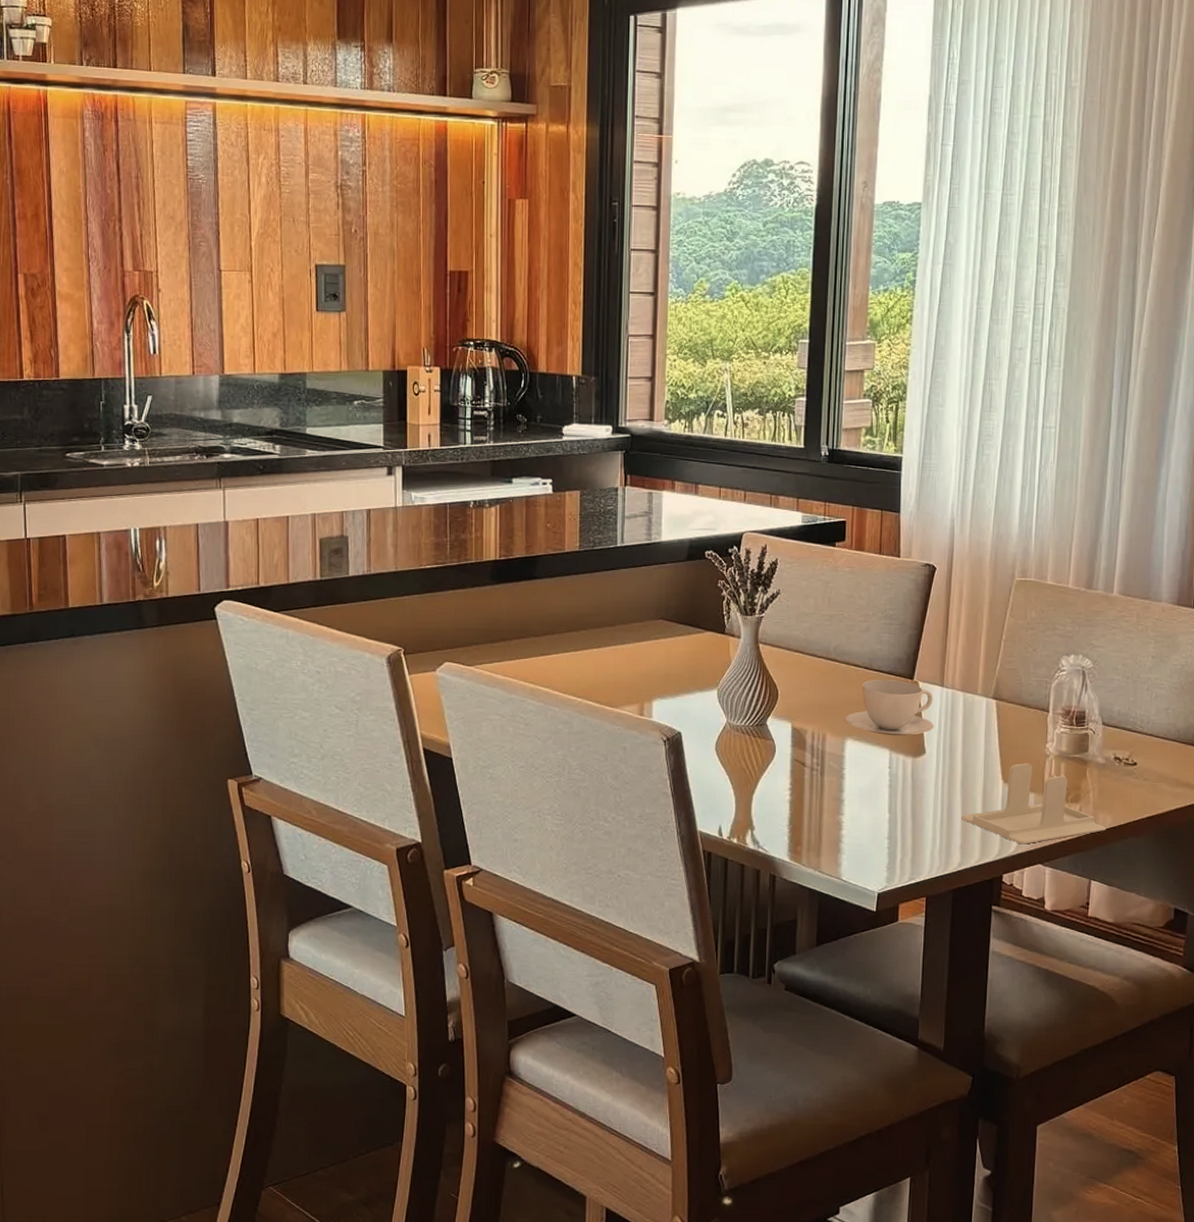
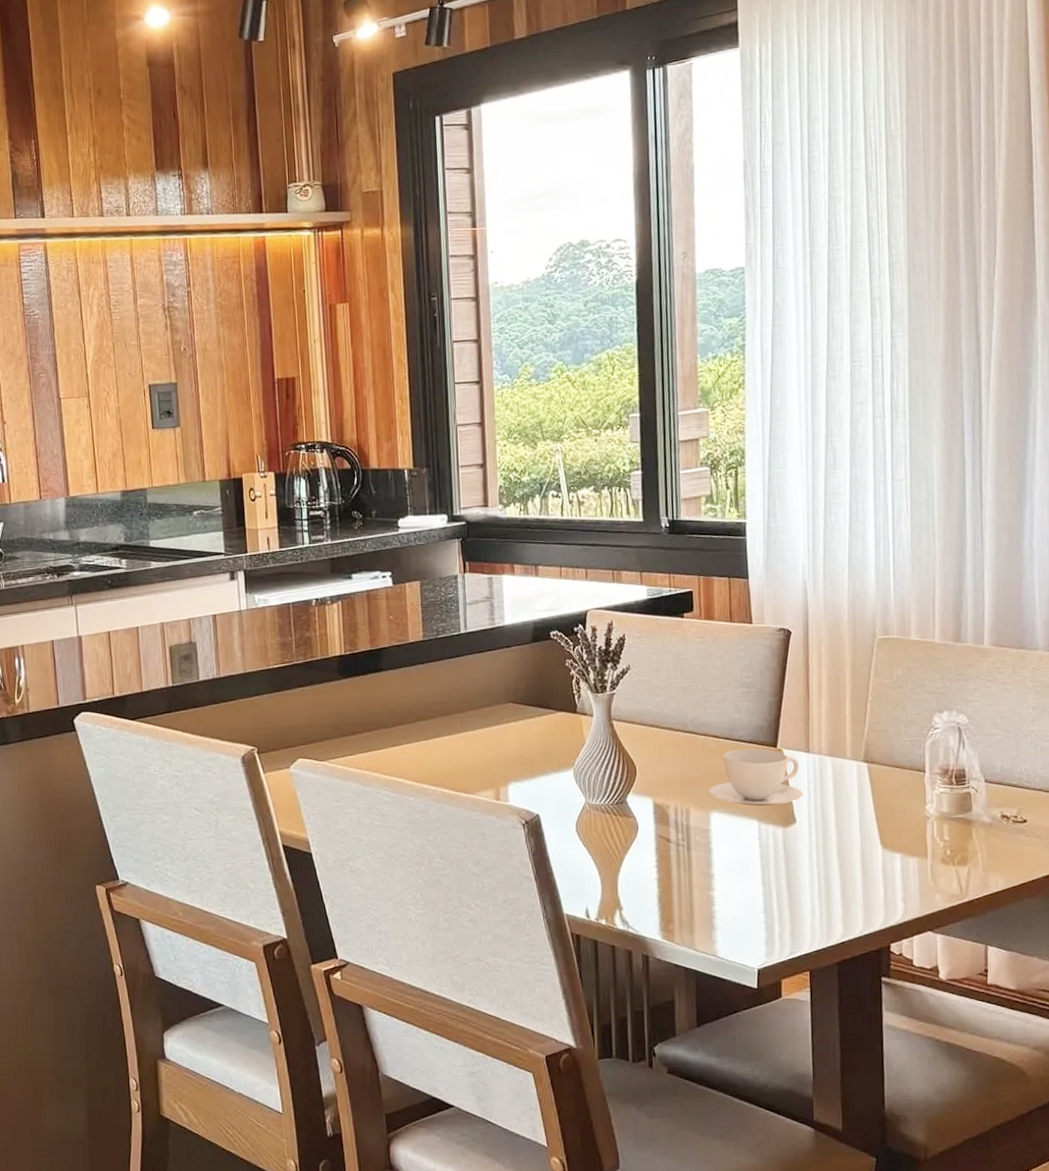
napkin holder: present [961,763,1106,845] -> none [840,826,999,912]

